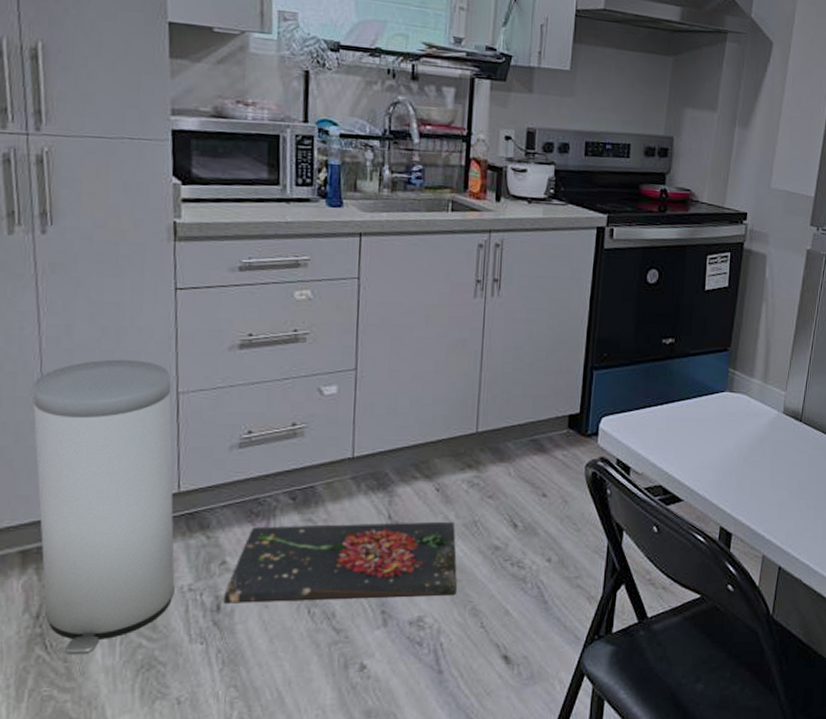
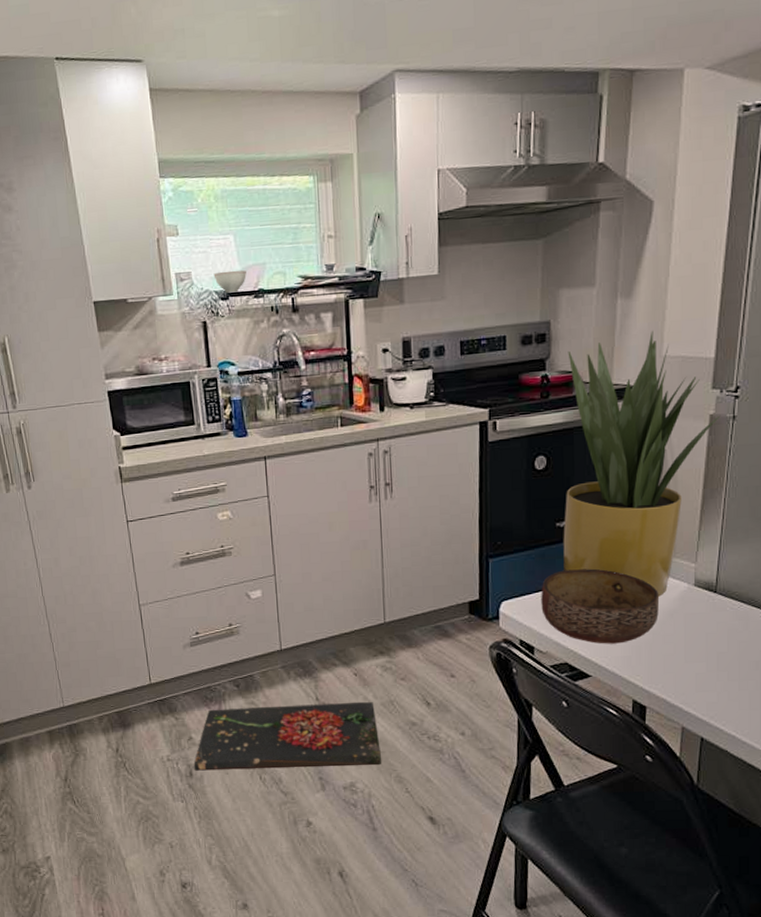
pedal bin: present [32,359,175,656] -> none [38,581,158,809]
bowl: none [324,19,364,46] -> present [213,270,246,293]
bowl: none [641,388,751,468] -> present [541,568,659,644]
planter: none [666,162,816,422] -> present [563,330,721,597]

